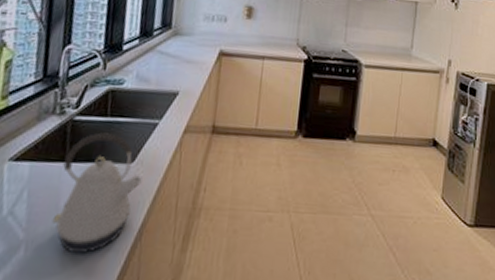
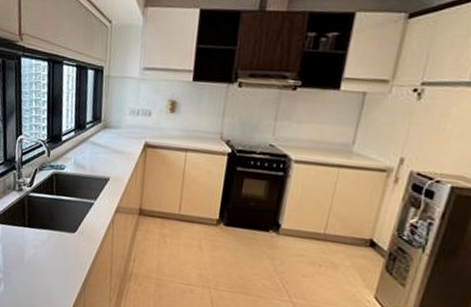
kettle: present [52,132,142,255] -> none [20,207,83,295]

